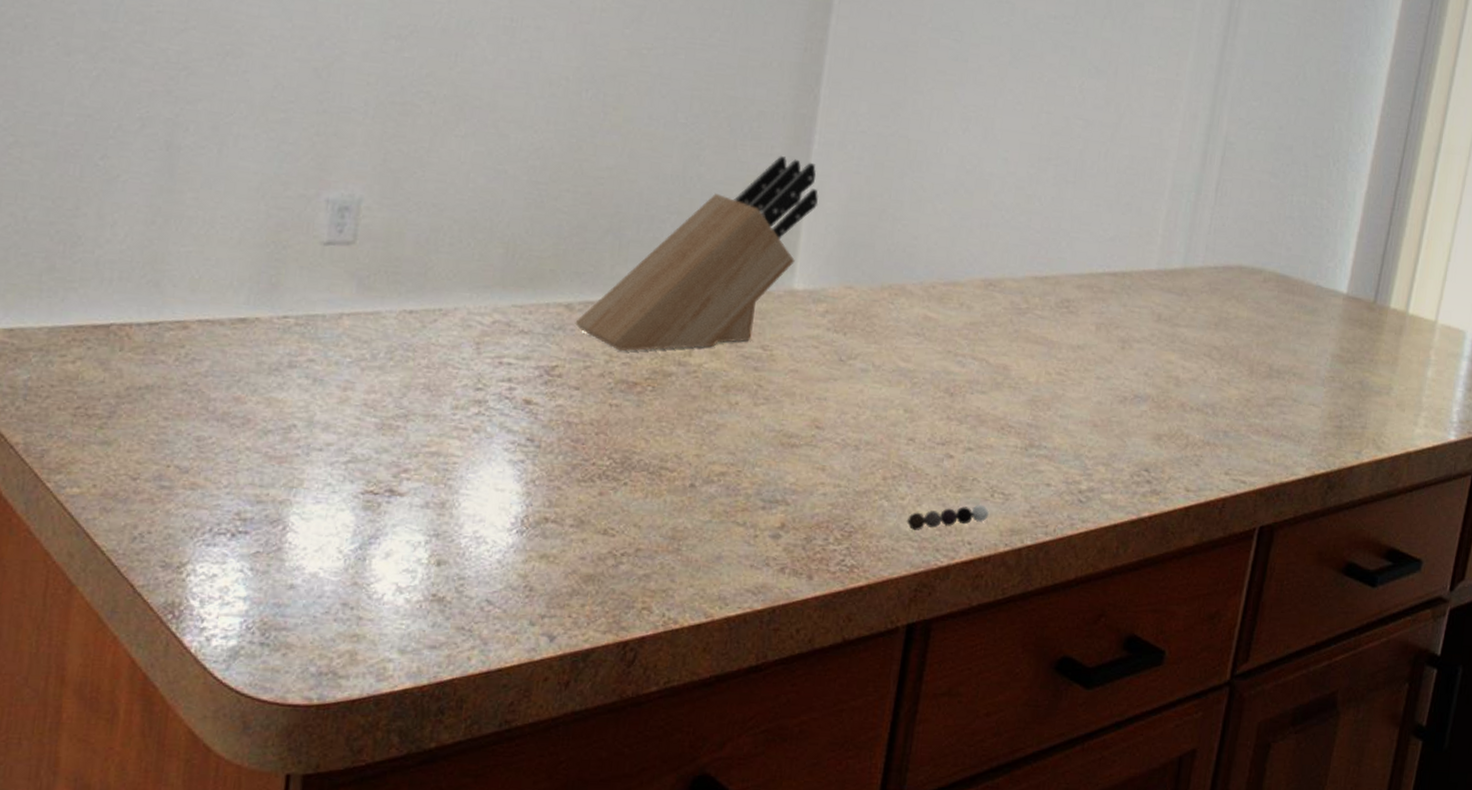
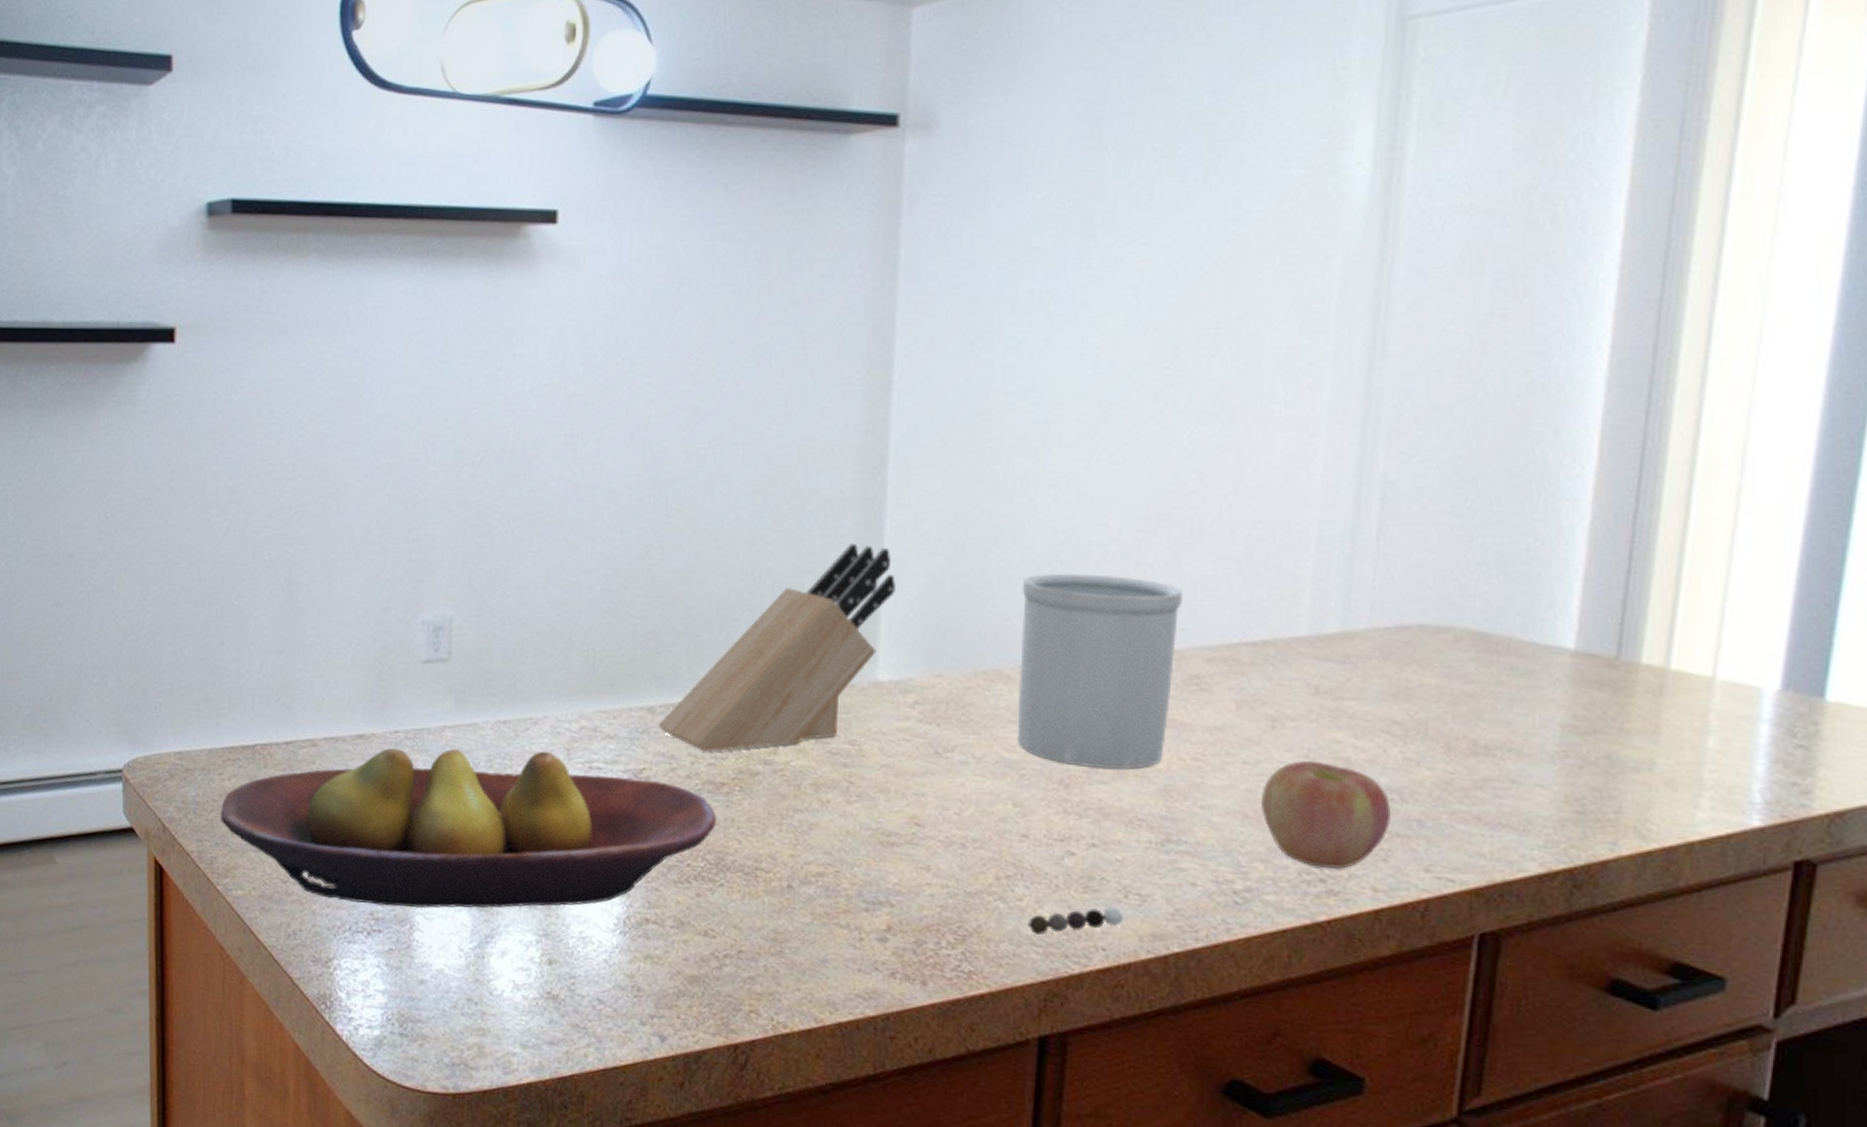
fruit bowl: none [57,334,626,508] -> present [220,748,716,909]
utensil holder: none [913,199,1063,382] -> present [1018,573,1184,770]
apple: none [1107,377,1205,473] -> present [1260,760,1392,870]

